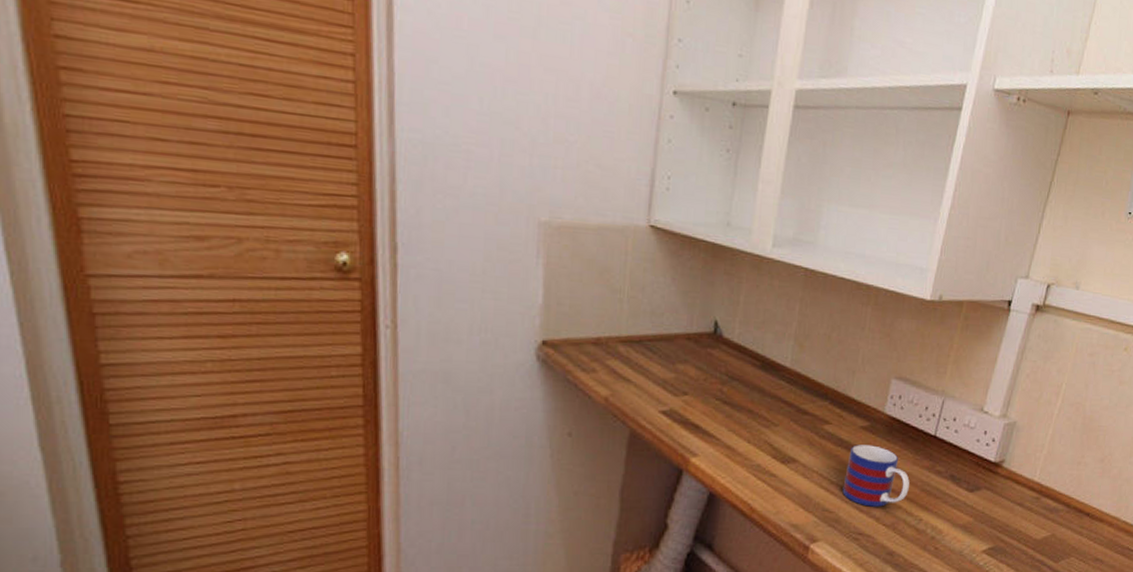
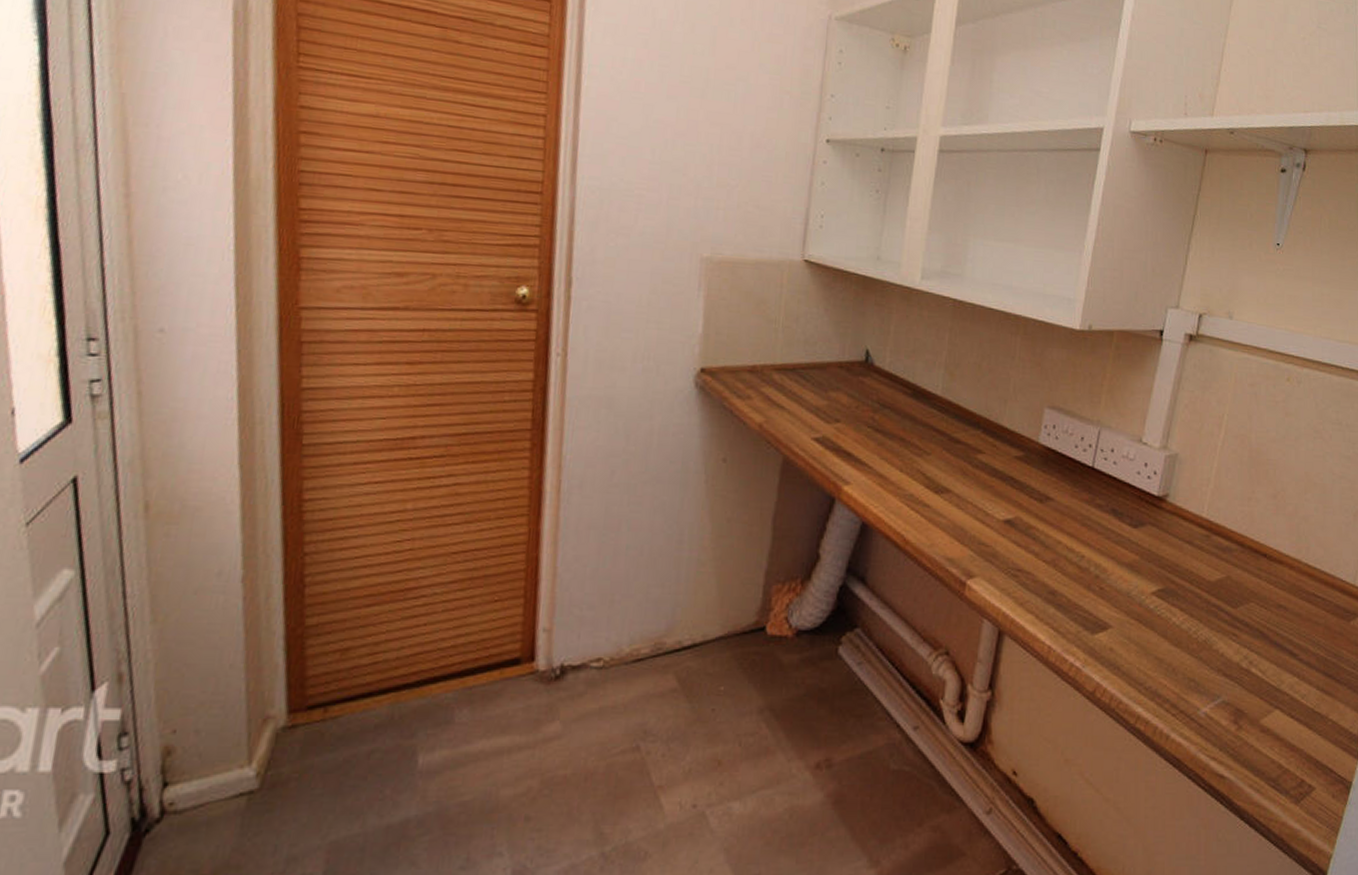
mug: present [842,445,910,507] -> none [999,475,1069,542]

